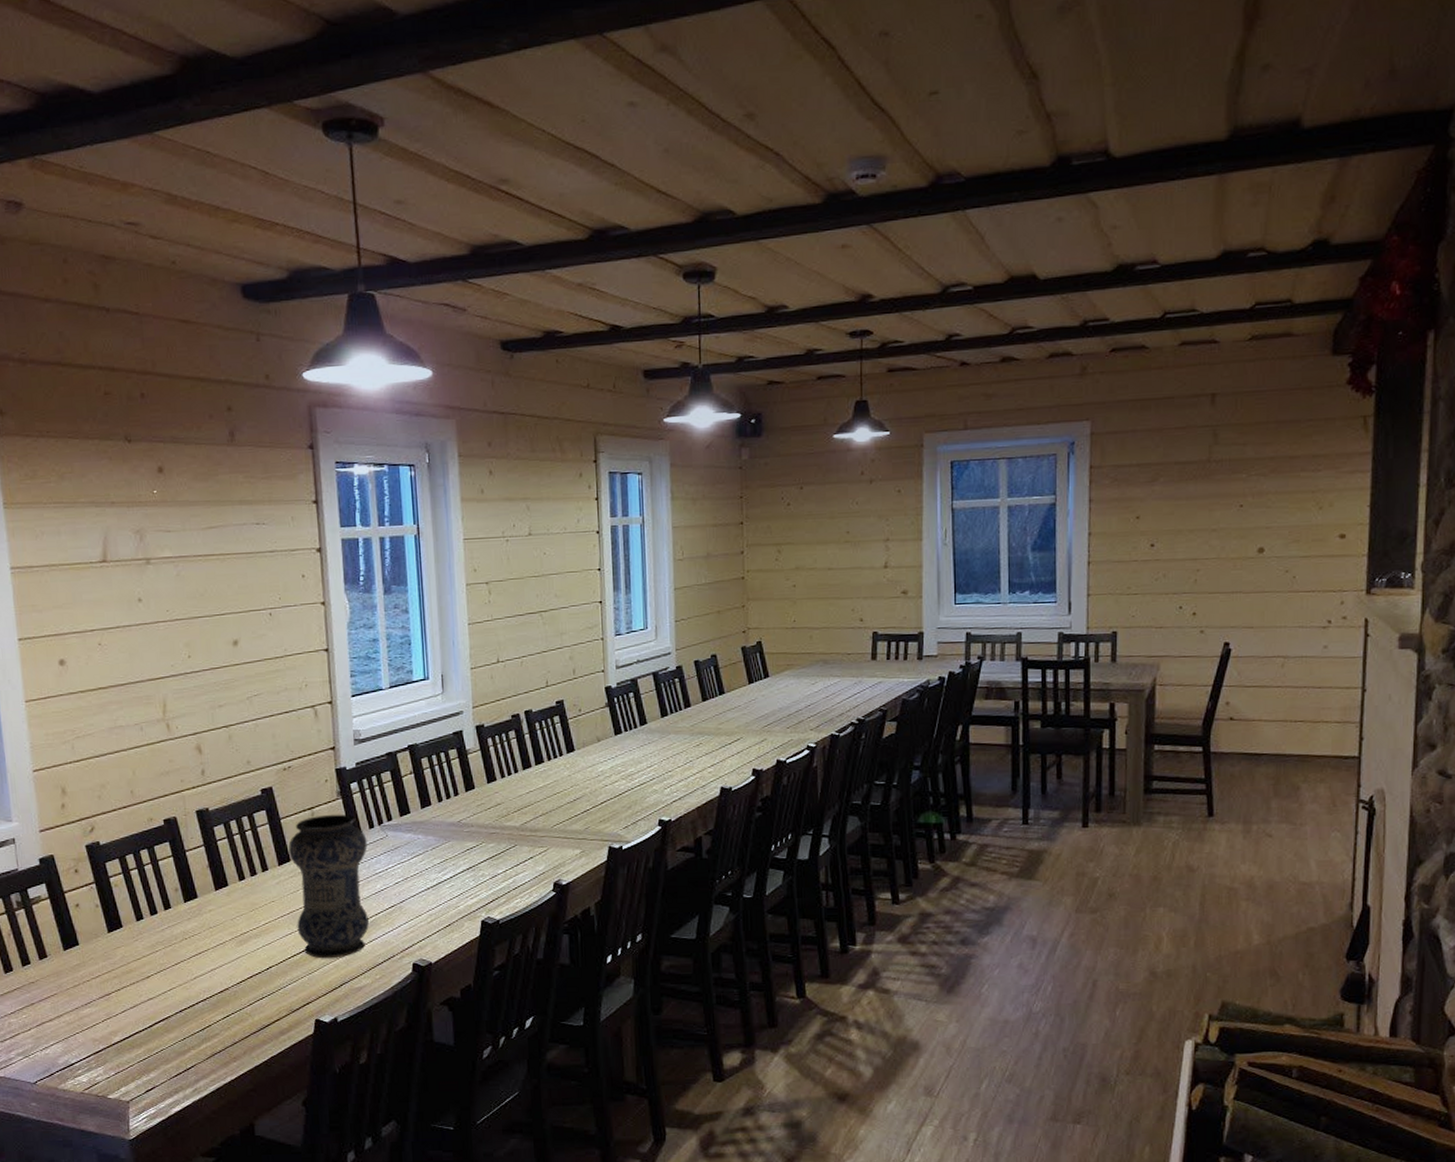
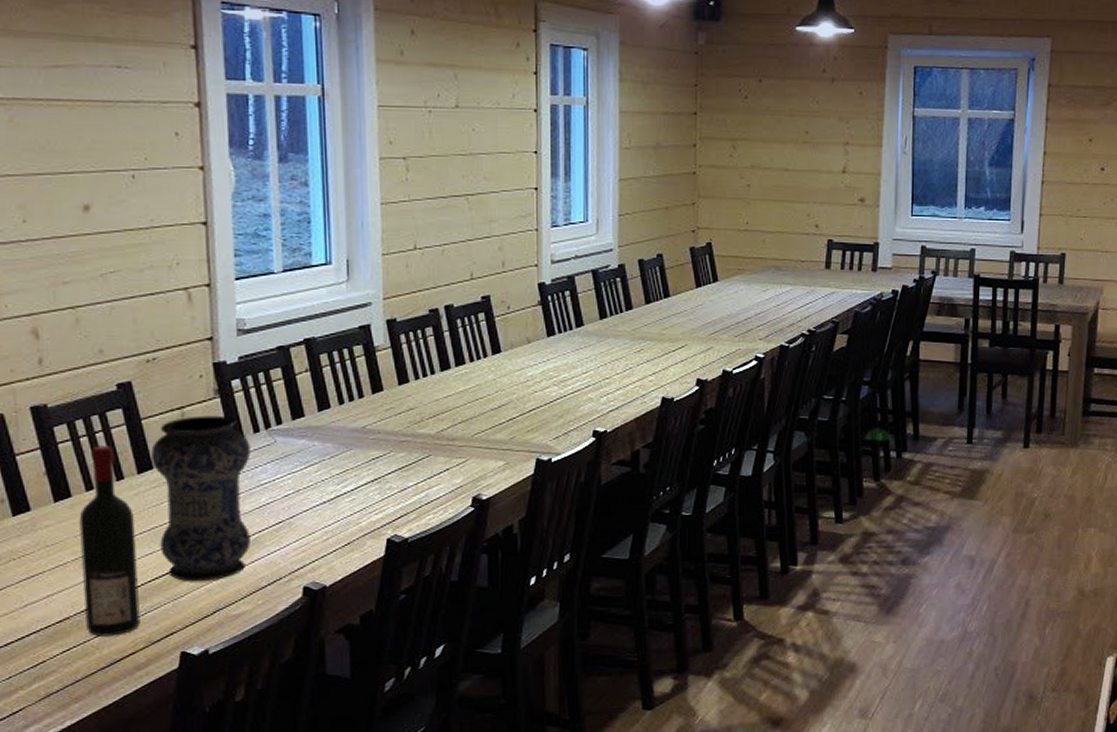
wine bottle: none [234,842,283,1005] -> present [79,445,141,637]

